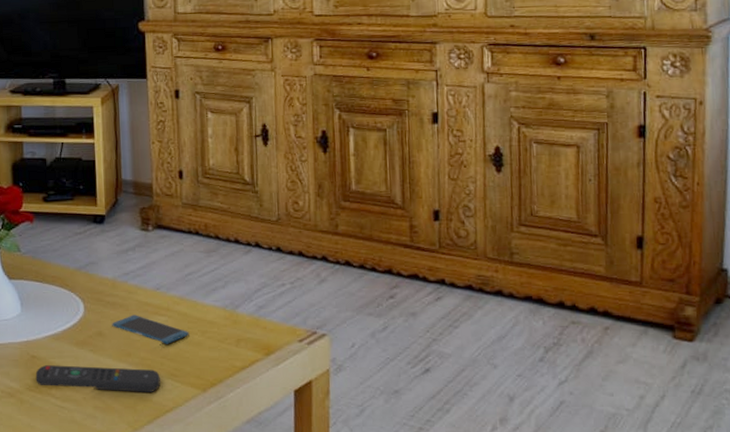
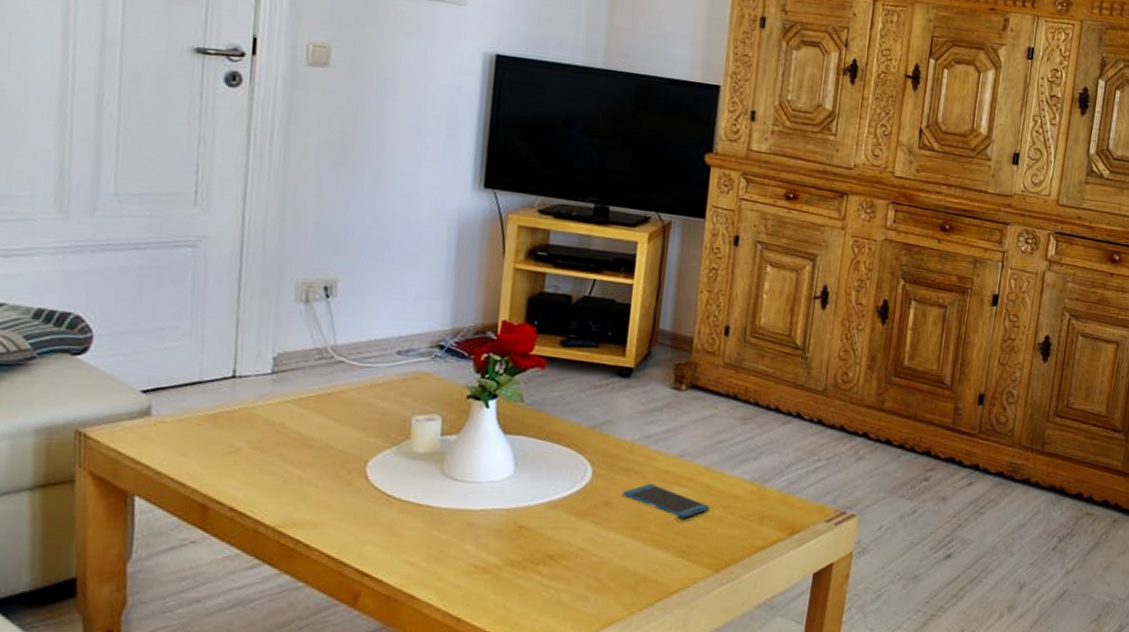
remote control: present [35,365,160,392] -> none [520,537,670,572]

